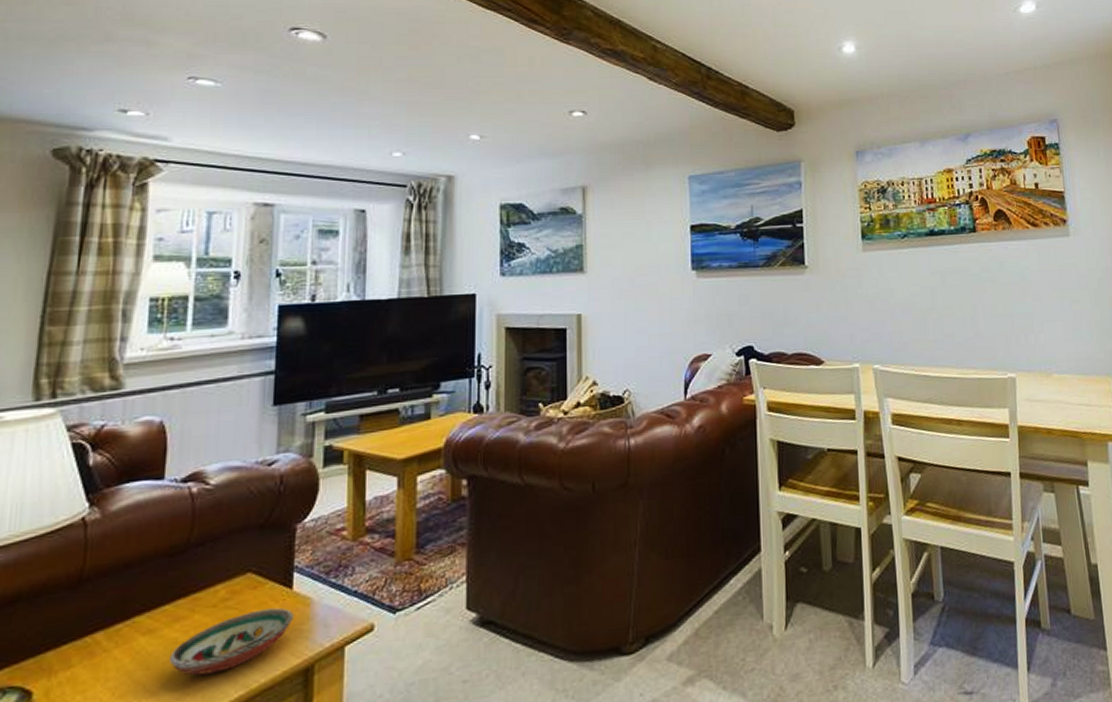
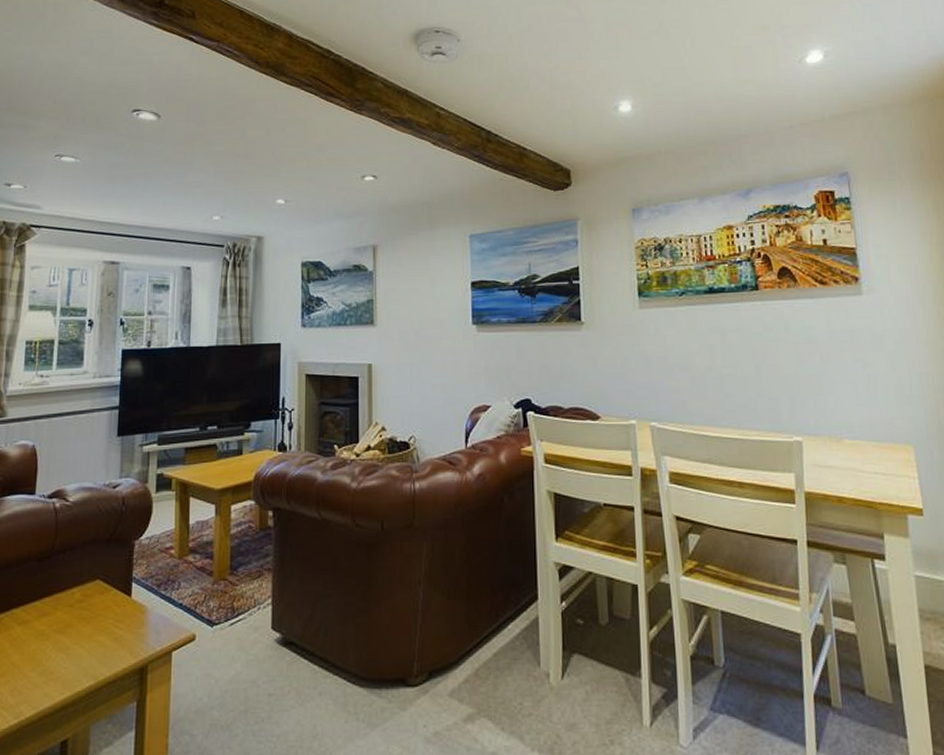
decorative bowl: present [170,607,294,676] -> none [38,612,132,664]

